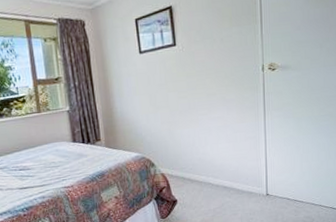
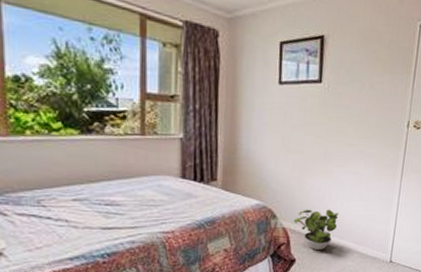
potted plant: none [170,153,210,191] -> present [293,209,339,251]

